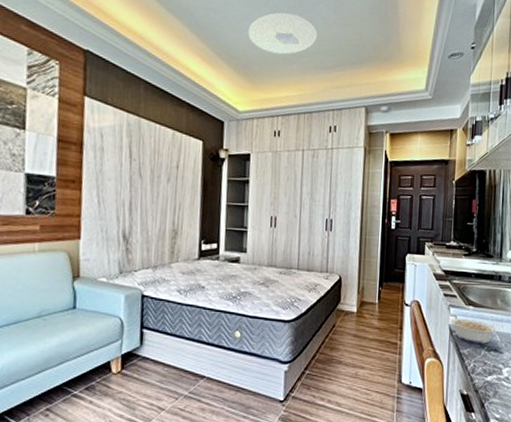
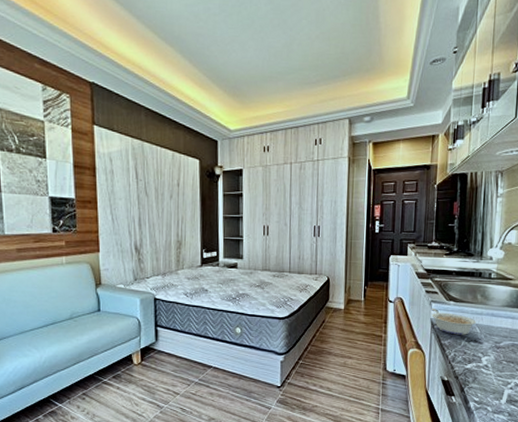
ceiling light: present [247,12,318,55] -> none [235,32,302,73]

